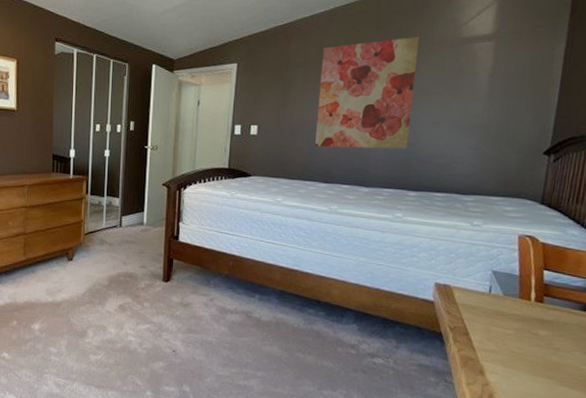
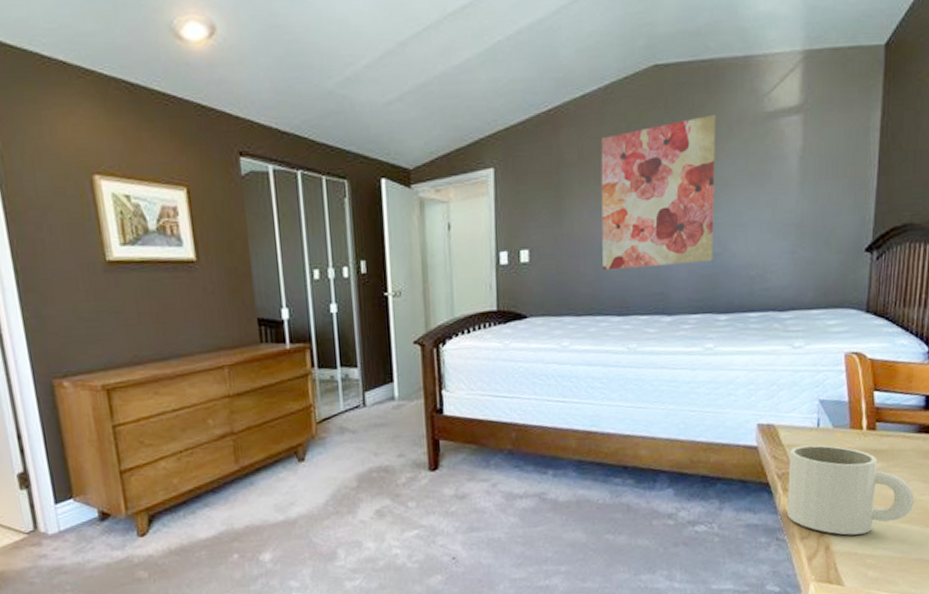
mug: none [456,306,577,390] -> present [787,444,915,535]

